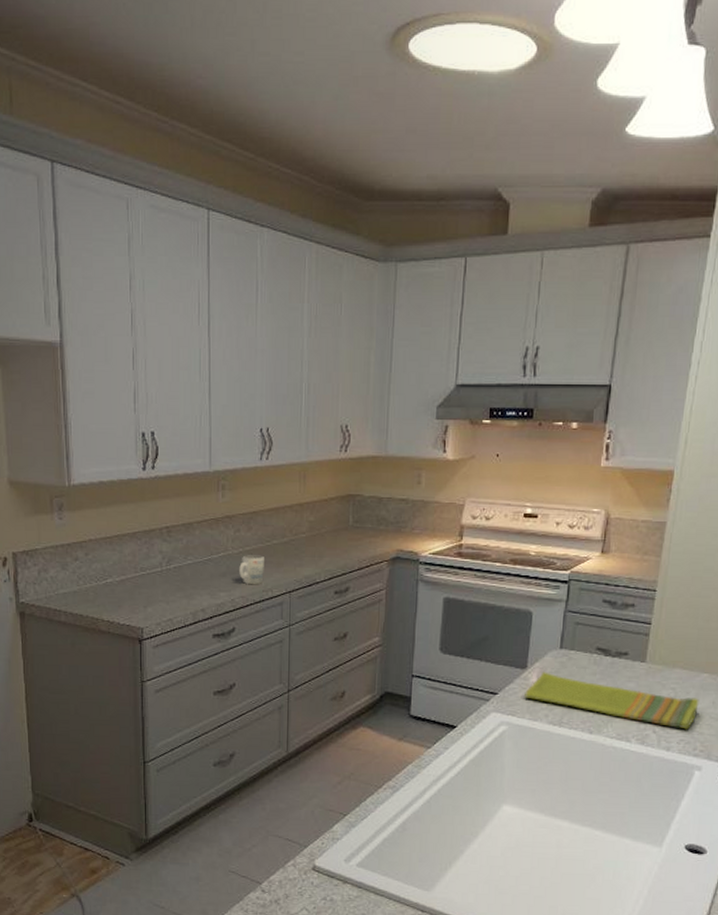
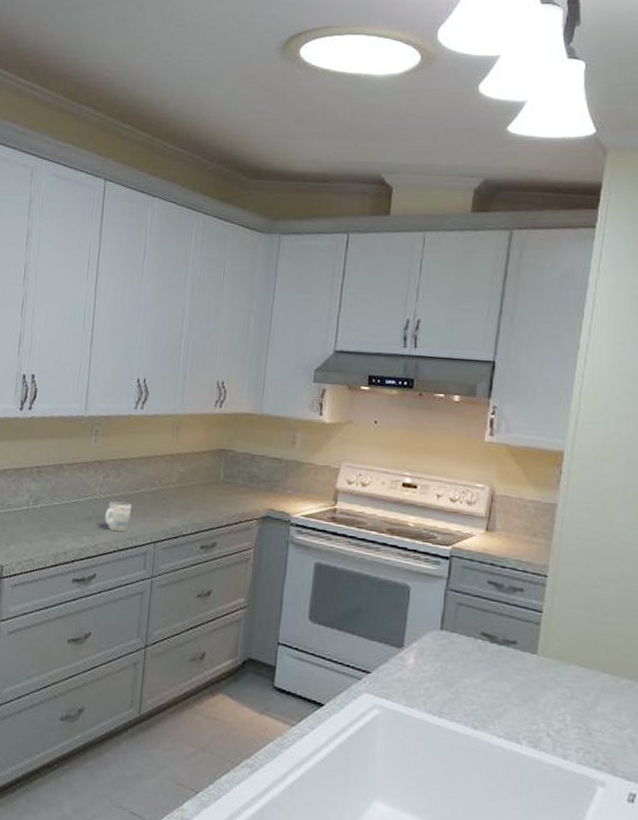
dish towel: present [524,672,699,730] -> none [400,653,600,737]

